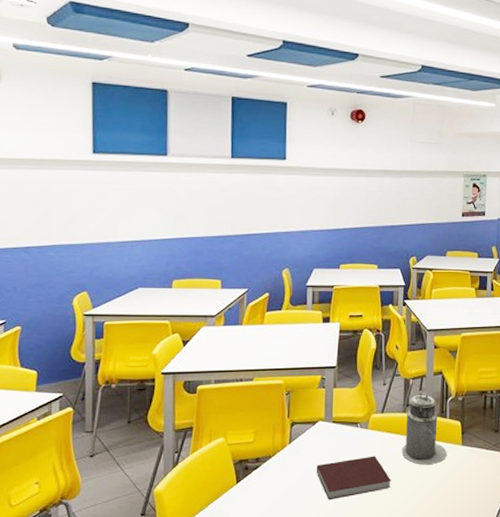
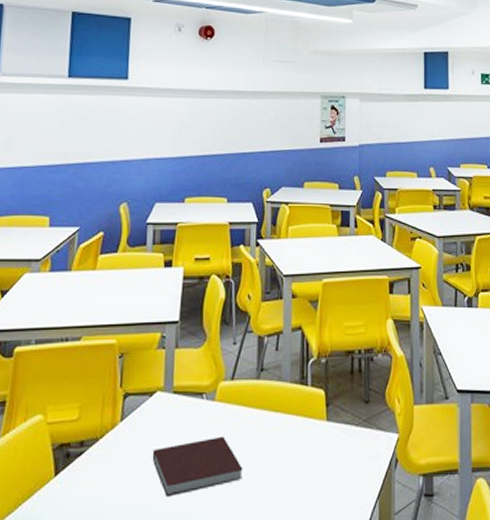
canister: present [402,392,447,465] -> none [255,352,309,448]

